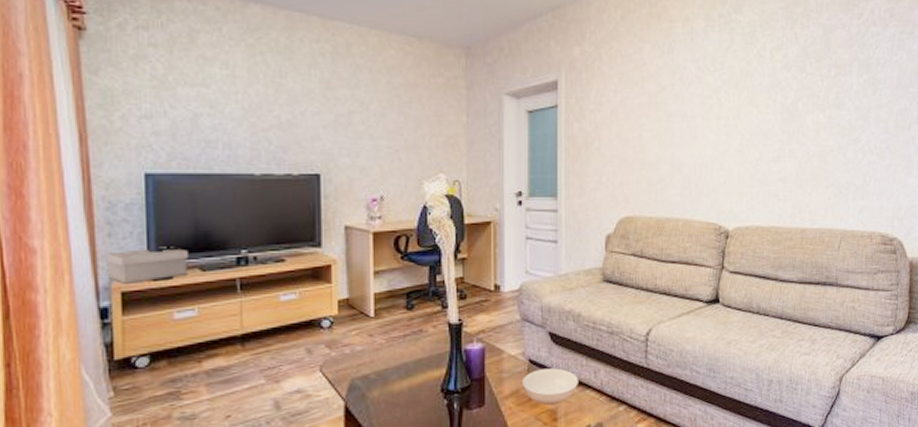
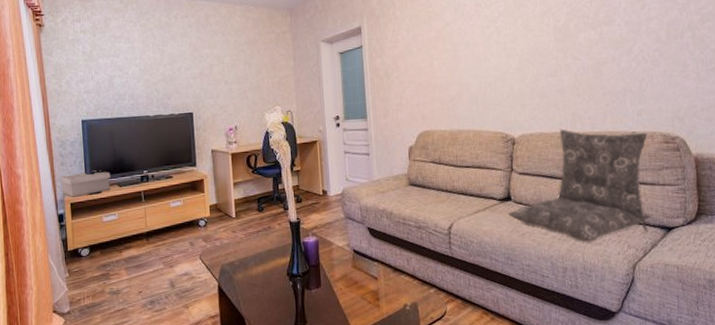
bowl: present [523,368,578,405] -> none [349,257,395,287]
pillow: none [715,223,867,352] -> present [508,129,651,242]

